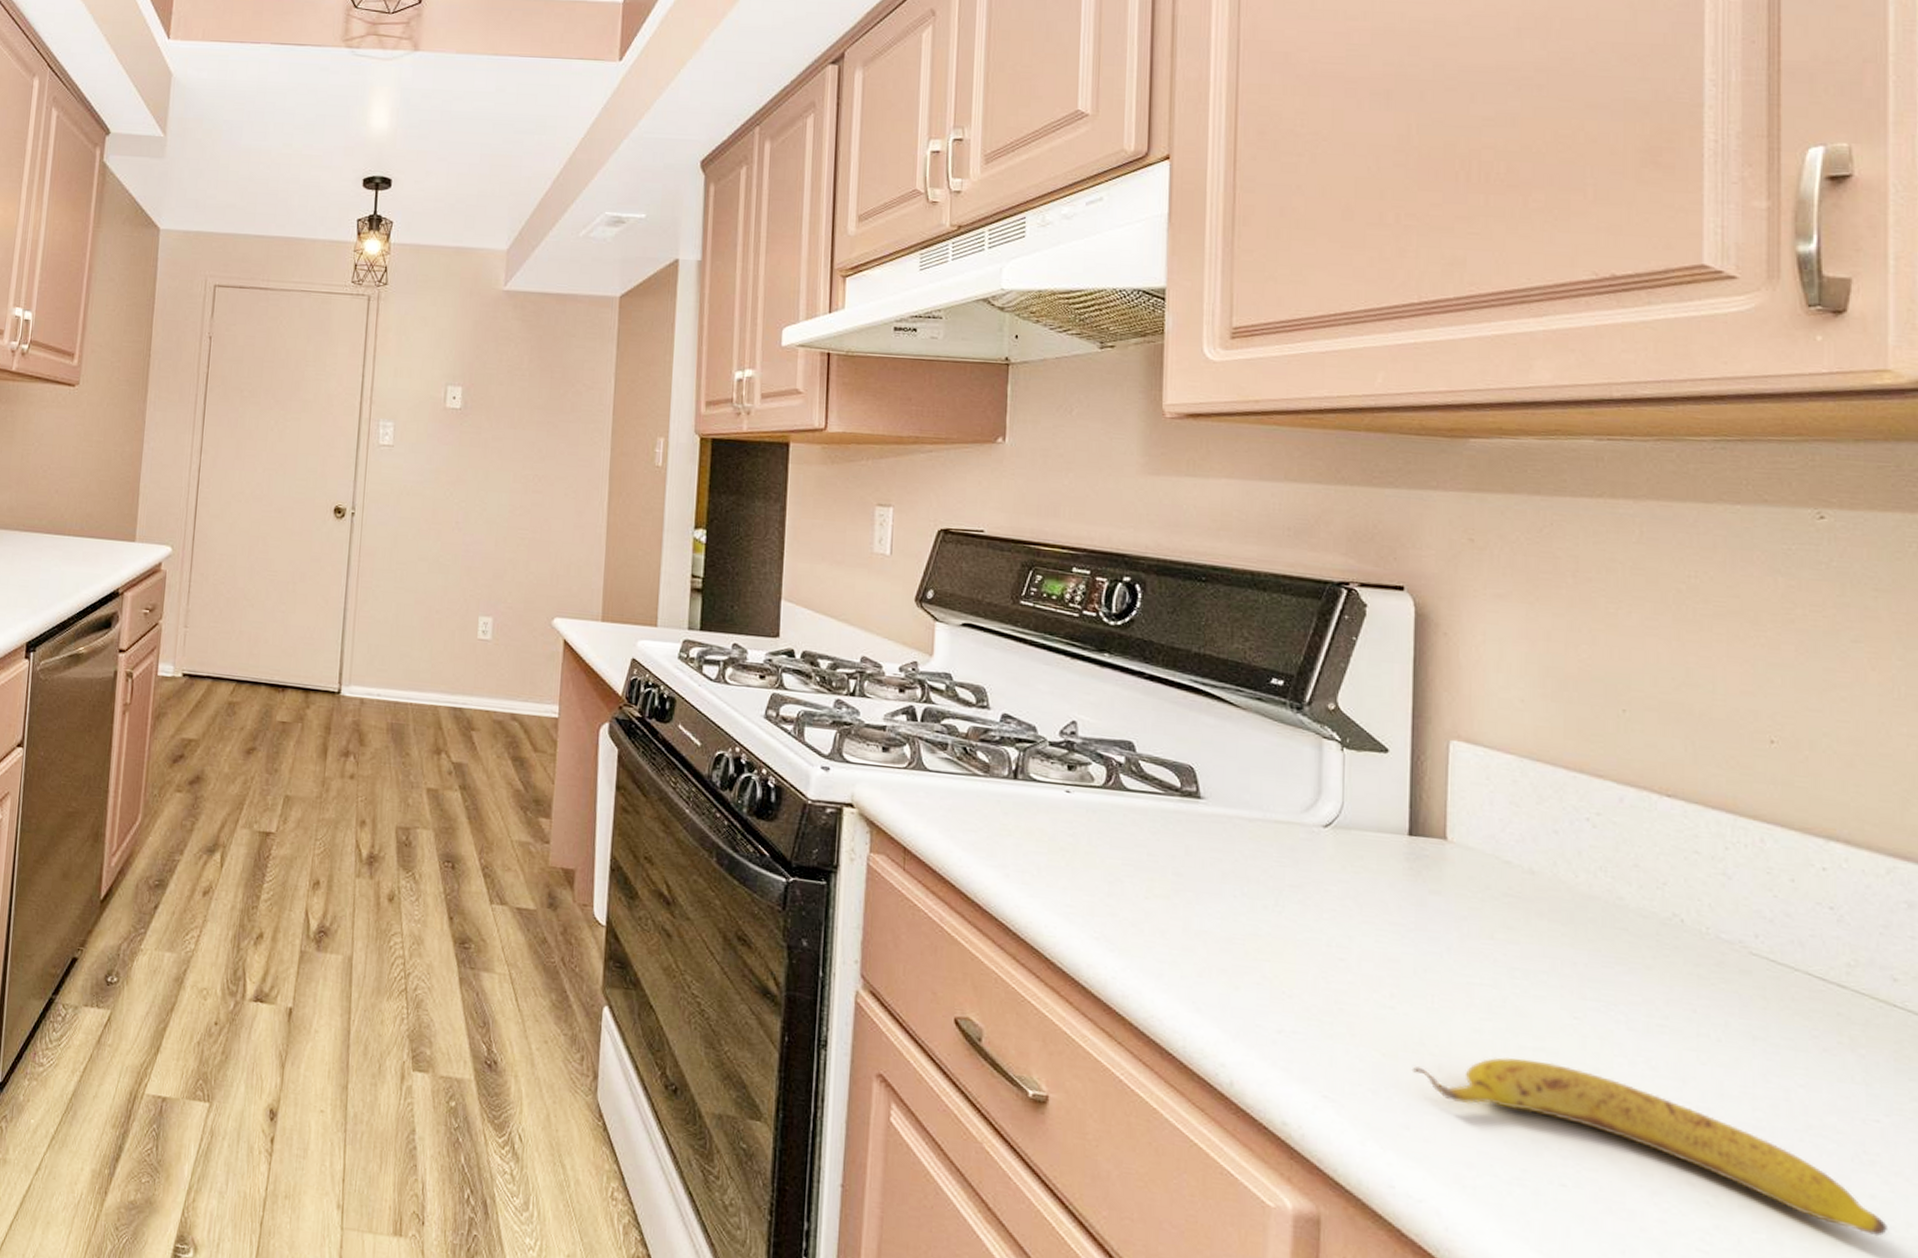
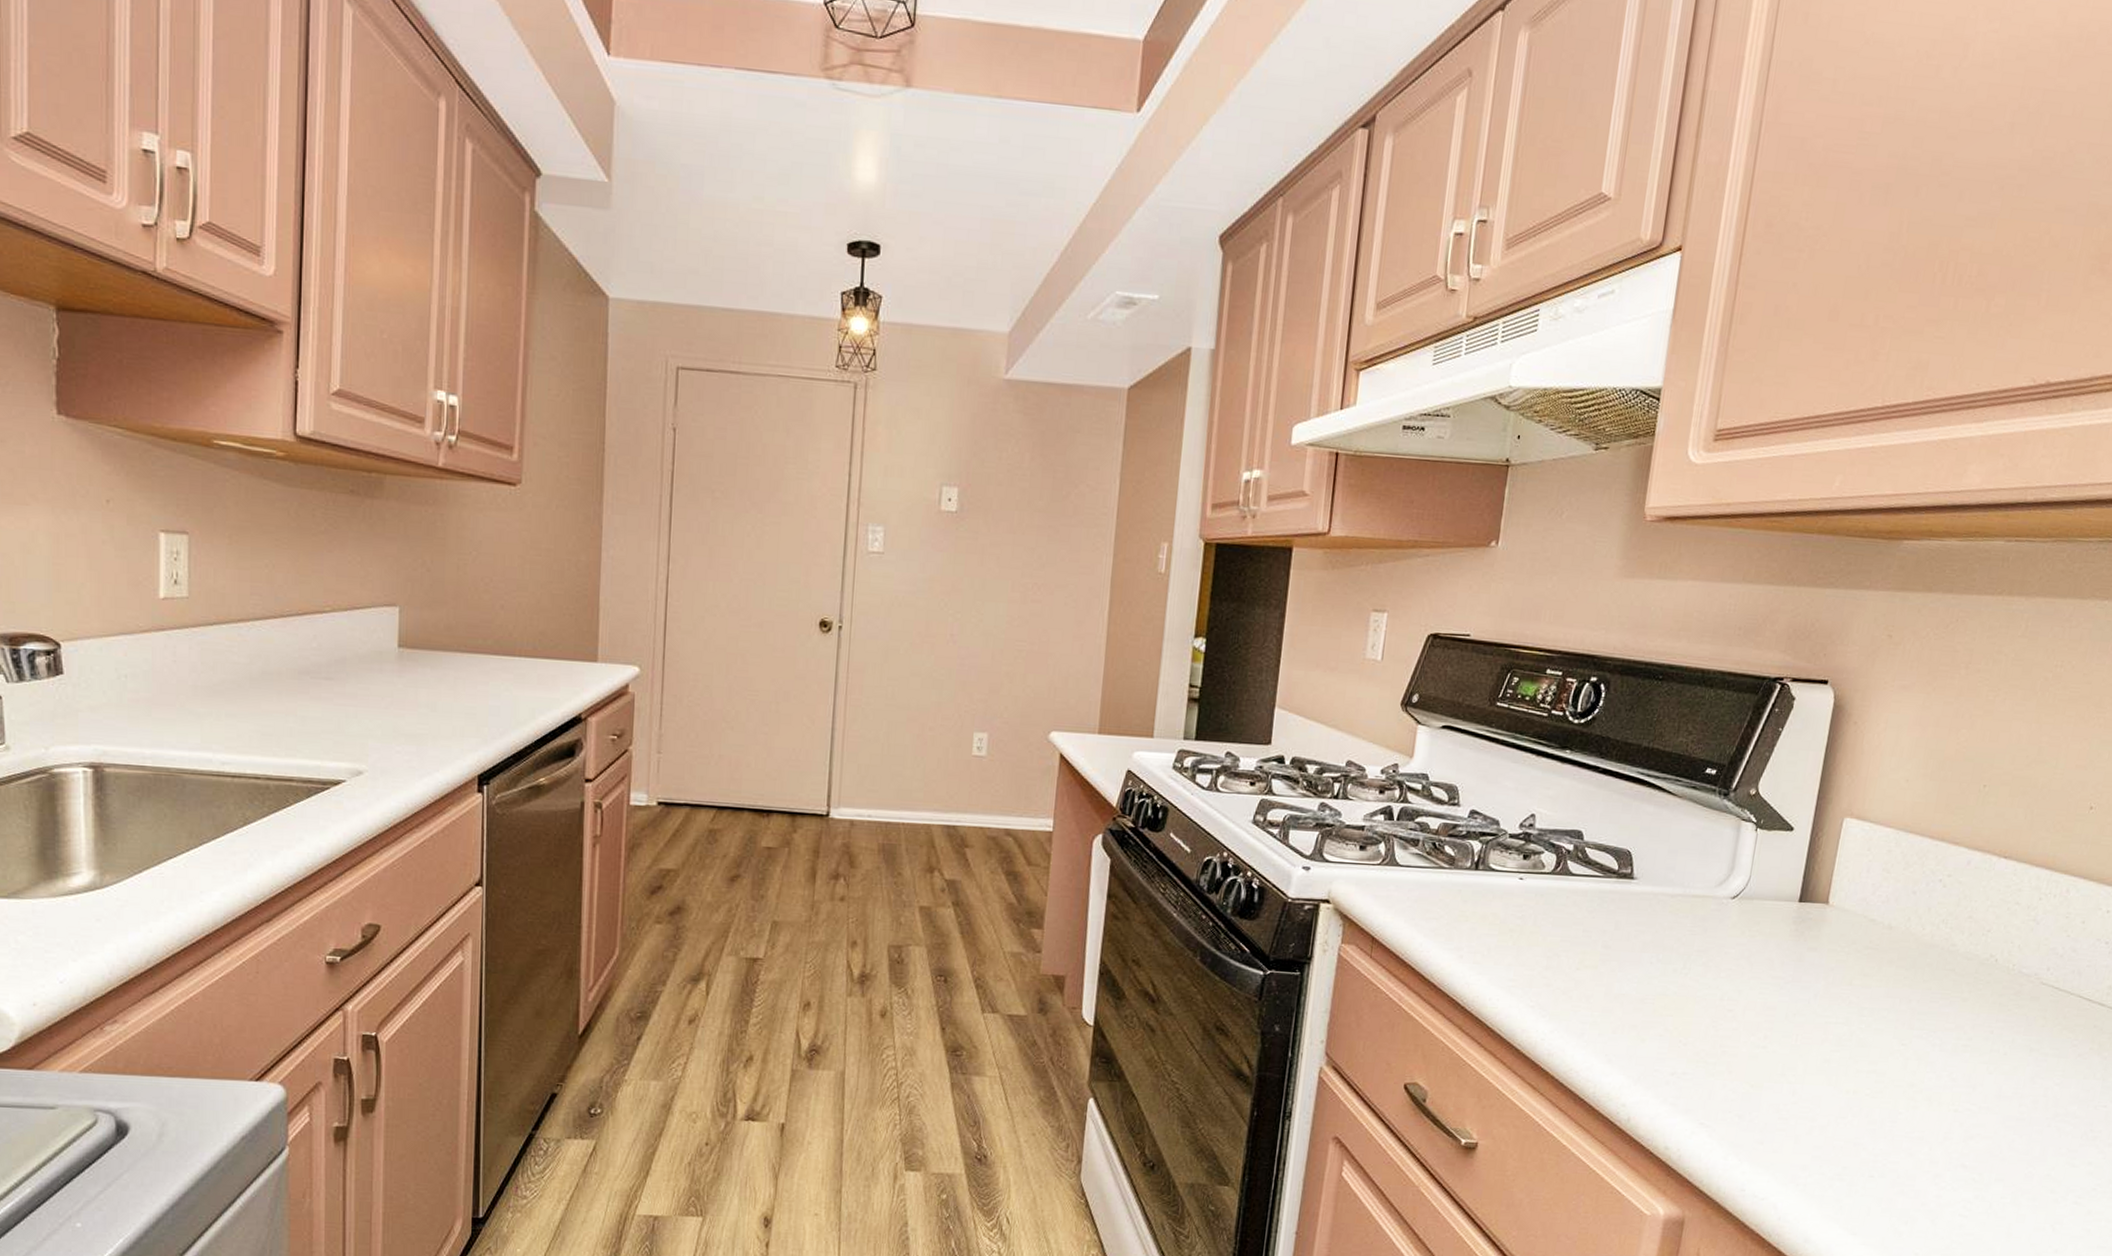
banana: present [1411,1057,1887,1237] -> none [1772,1080,2096,1193]

